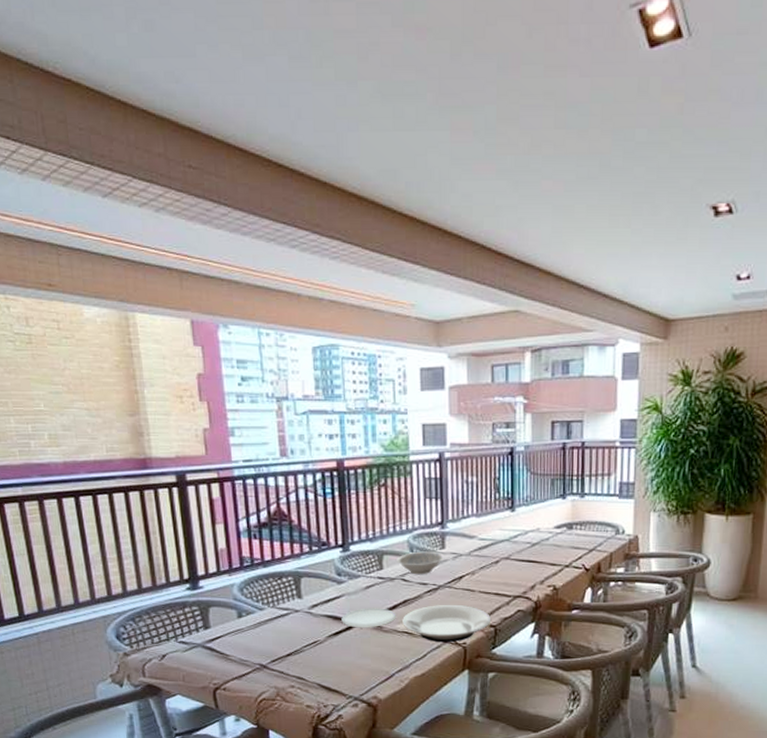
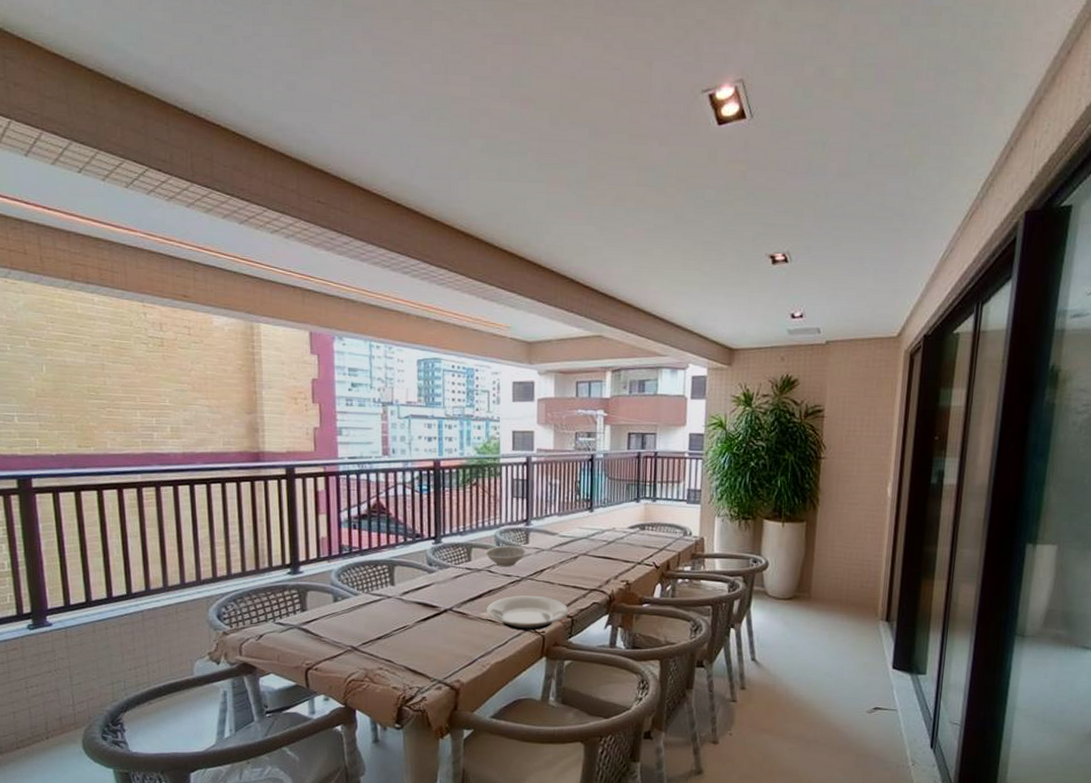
plate: present [341,608,397,628] -> none [430,596,482,616]

